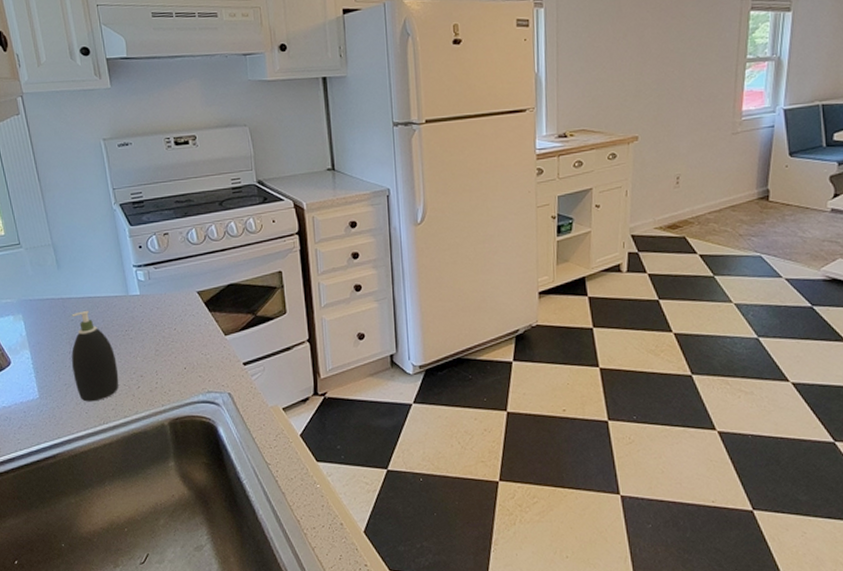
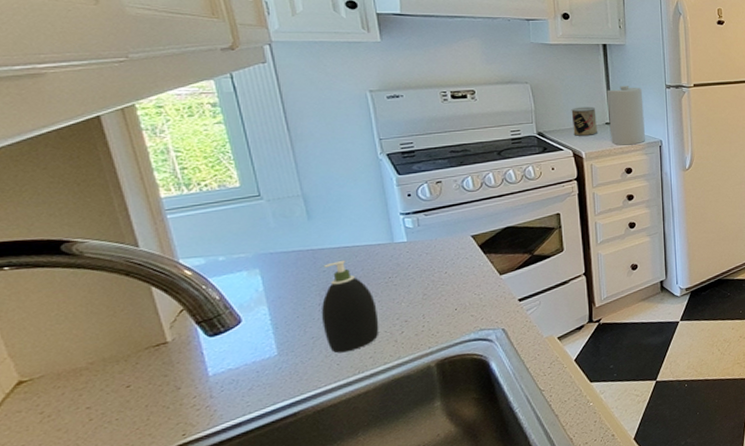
tin can: none [291,150,320,185] -> present [571,106,598,137]
paper towel holder: none [327,125,372,195] -> present [606,86,646,146]

